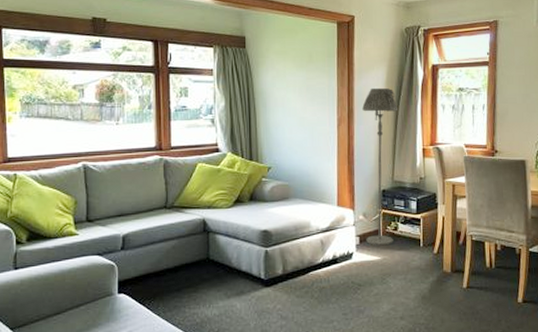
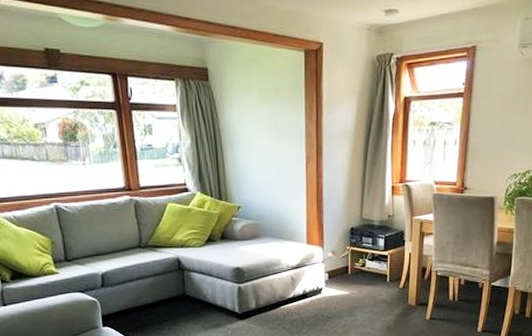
floor lamp: present [362,87,398,246] -> none [331,122,367,282]

